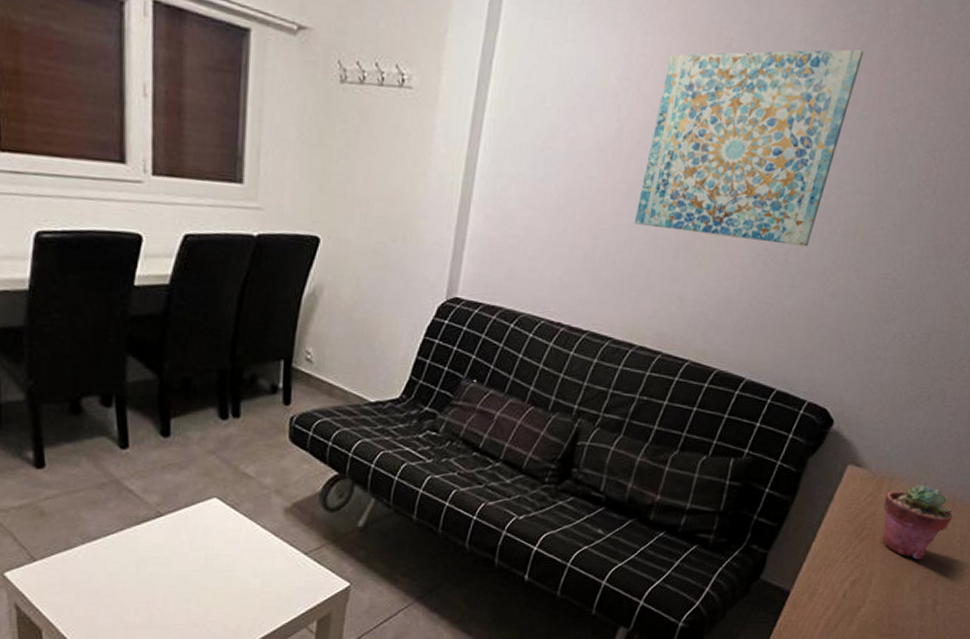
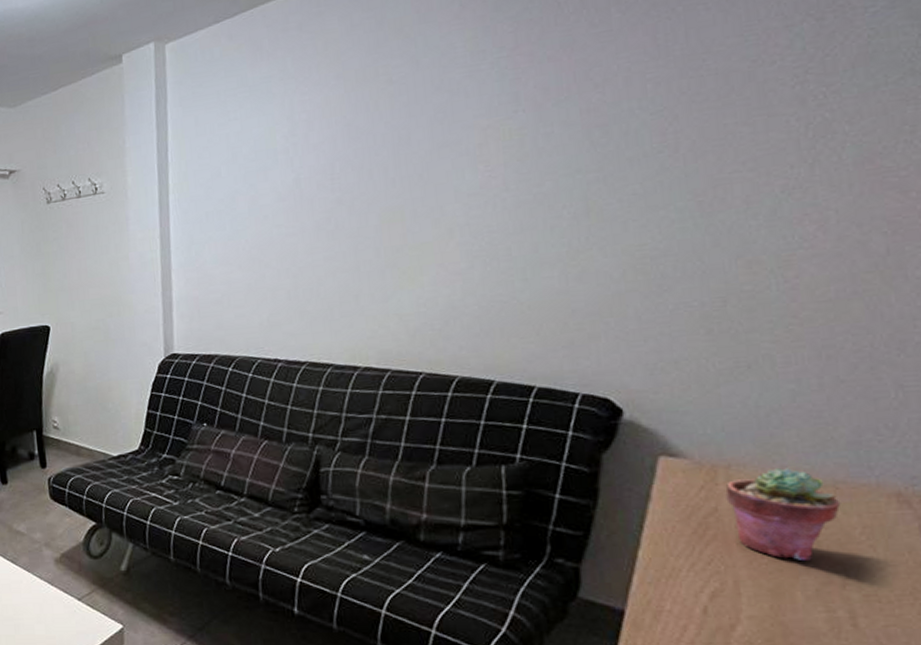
wall art: present [634,49,864,247] -> none [330,42,541,256]

